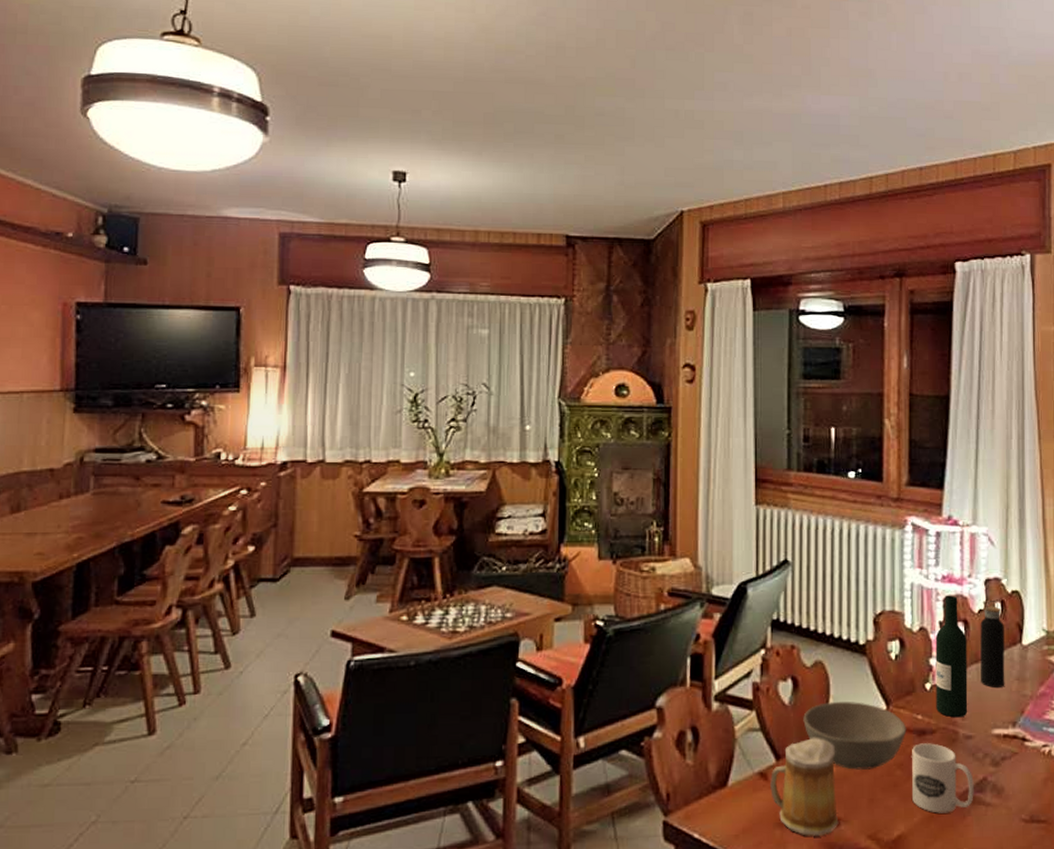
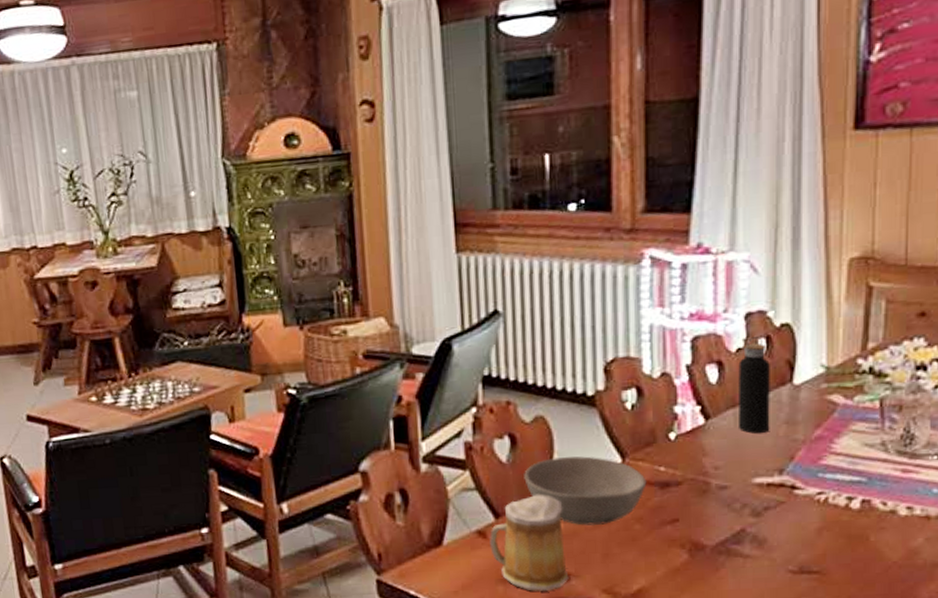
mug: present [912,743,974,813] -> none [653,495,729,567]
wine bottle: present [935,595,968,718] -> none [681,334,722,468]

